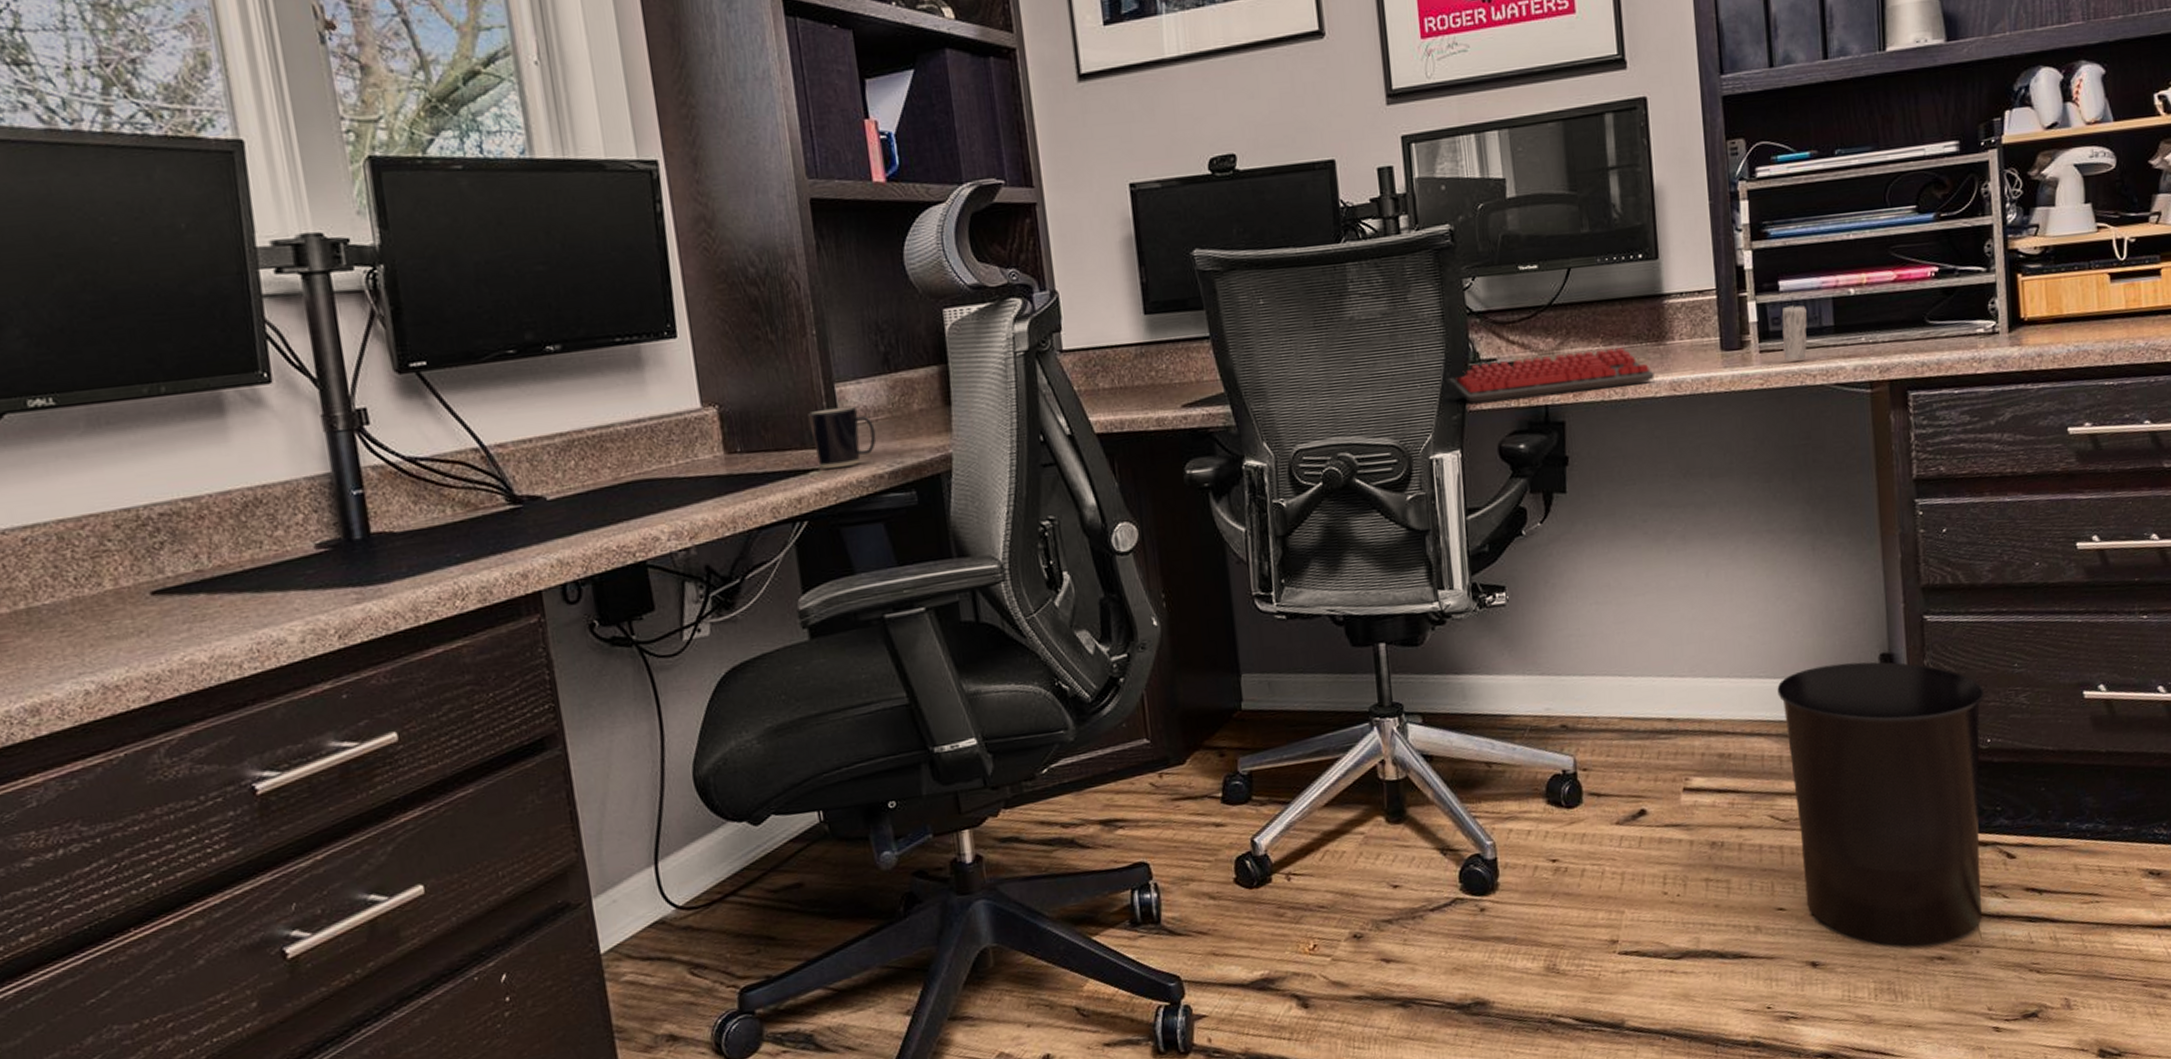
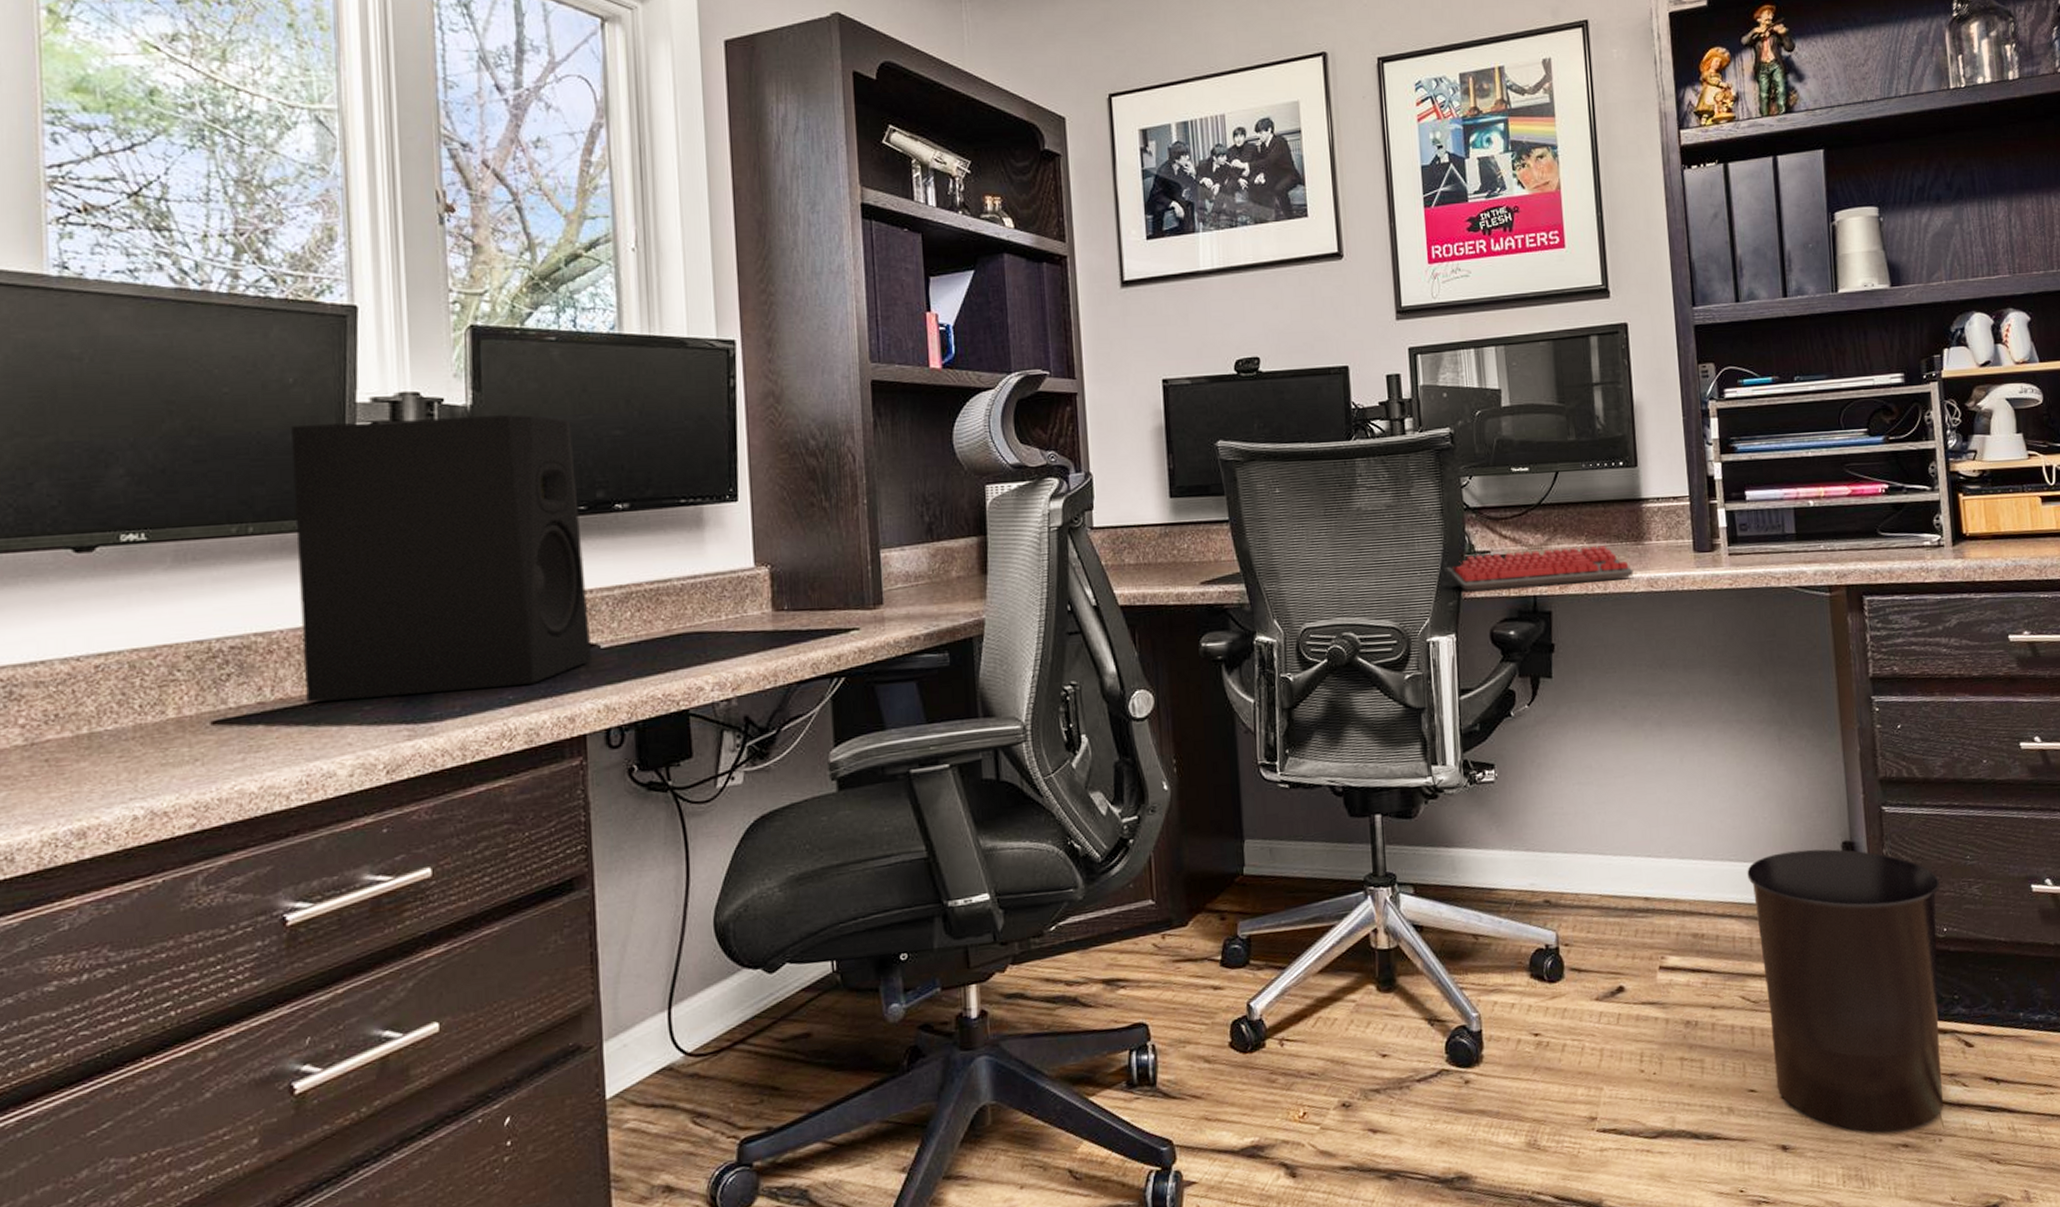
speaker: none [191,253,540,569] -> present [291,414,593,703]
mug: present [808,406,877,470] -> none [853,571,915,630]
candle: present [1782,296,1808,362] -> none [1748,505,1772,565]

